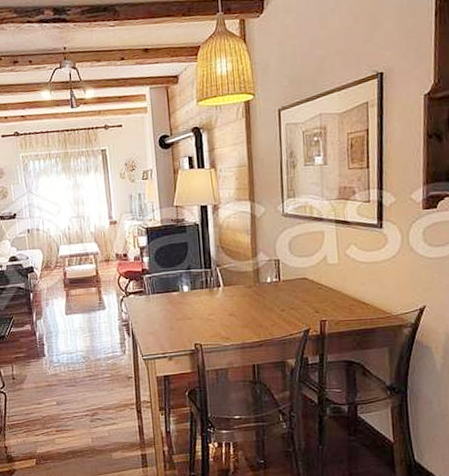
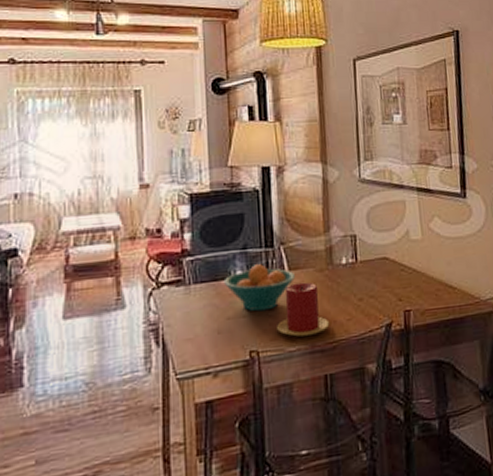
fruit bowl: none [174,281,229,316] -> present [223,264,296,312]
candle: none [215,295,257,336] -> present [277,282,330,337]

